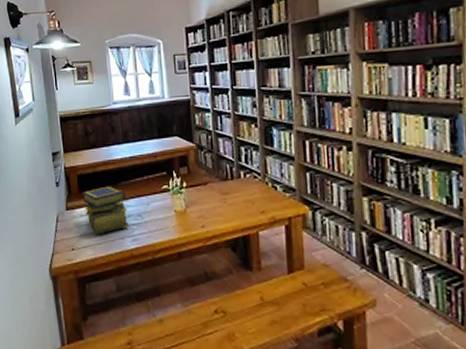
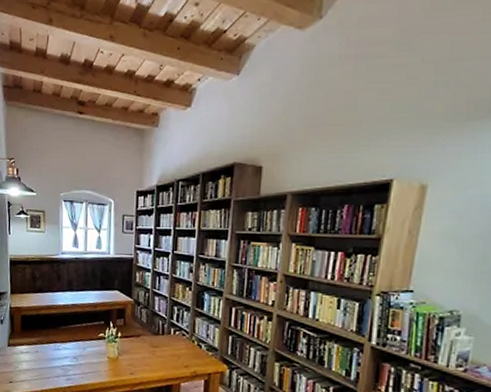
stack of books: present [82,186,129,234] -> none [24,328,65,371]

